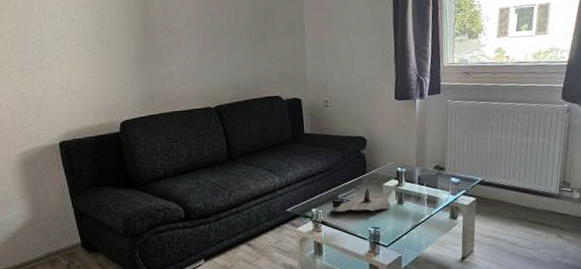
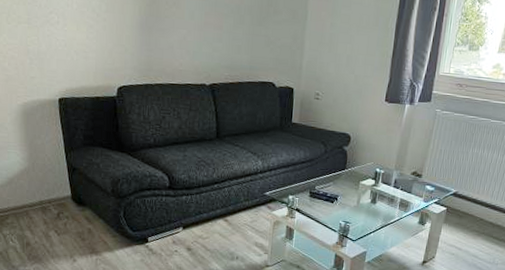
magazine: present [329,189,390,214] -> none [305,184,364,207]

